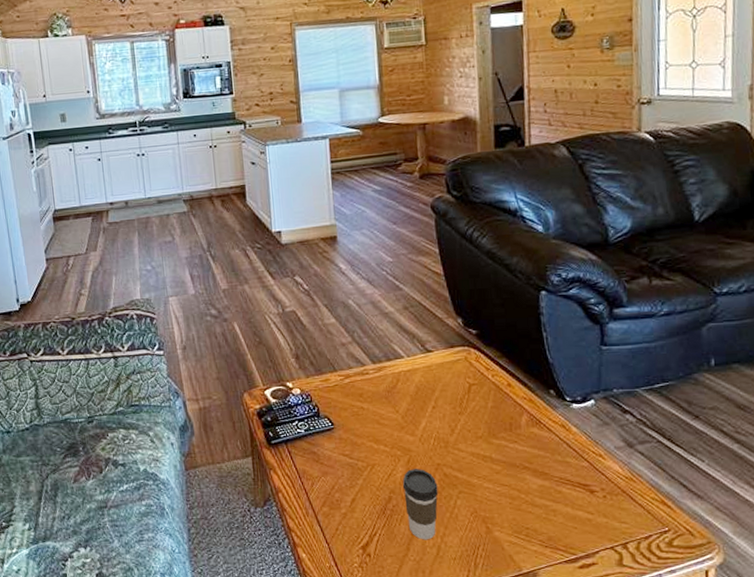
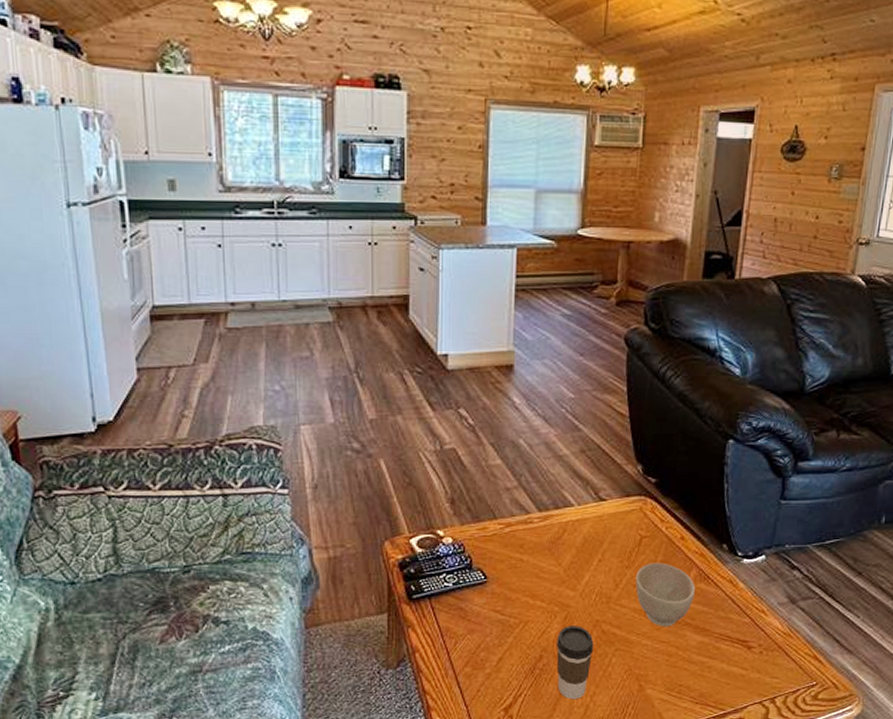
bowl: none [470,408,530,471] -> present [636,562,696,627]

